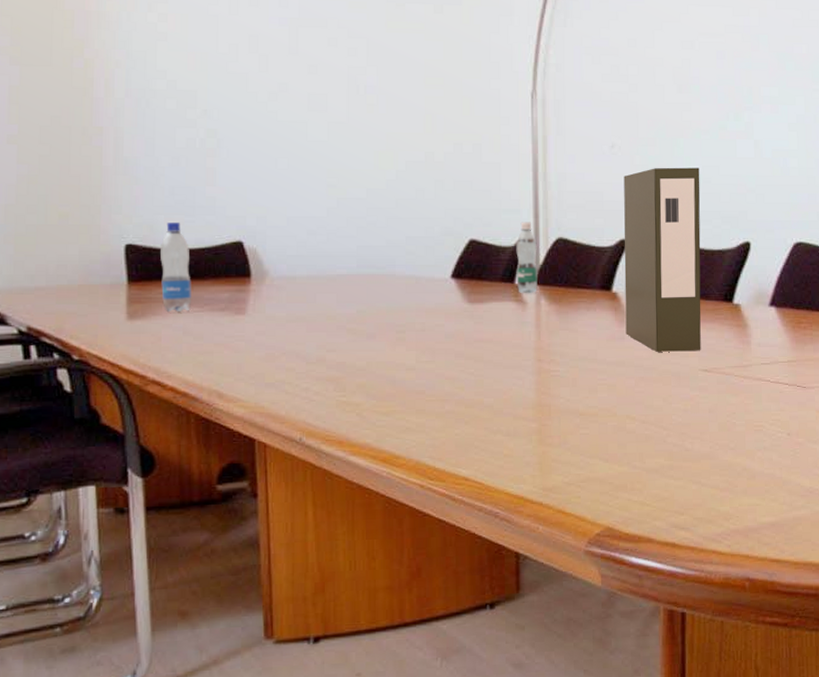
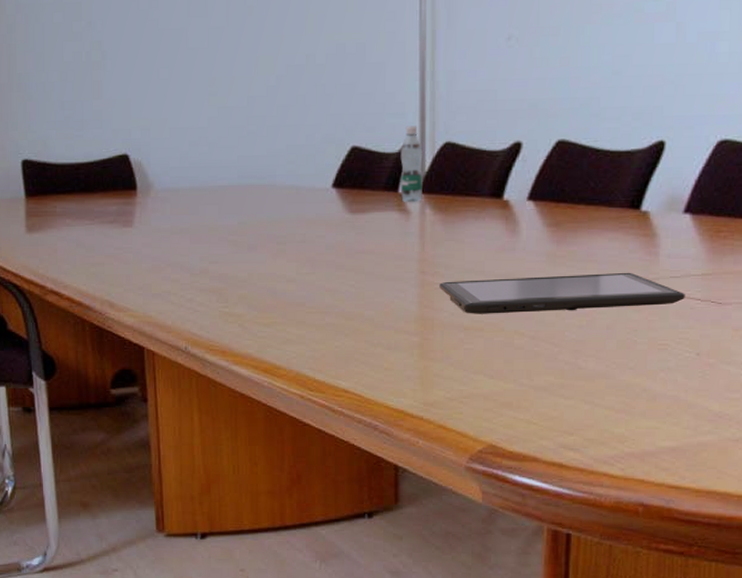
bottle: present [160,223,192,313] -> none [53,137,84,226]
tablet: none [555,359,776,400] -> present [439,272,686,314]
binder: present [624,167,701,352] -> none [517,58,609,264]

